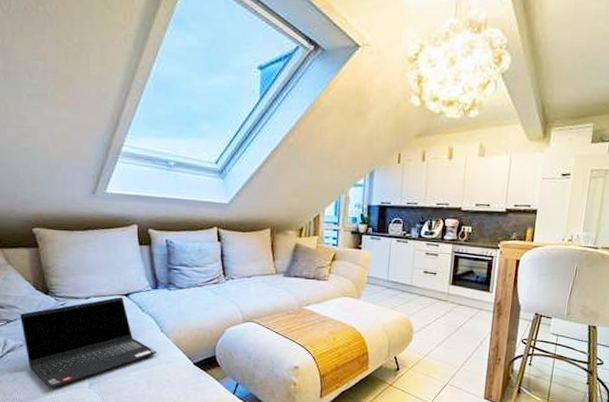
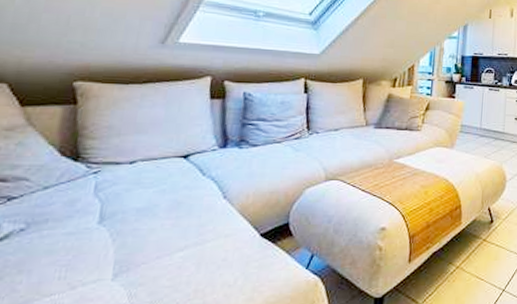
laptop computer: present [20,297,157,388] -> none [26,159,215,286]

